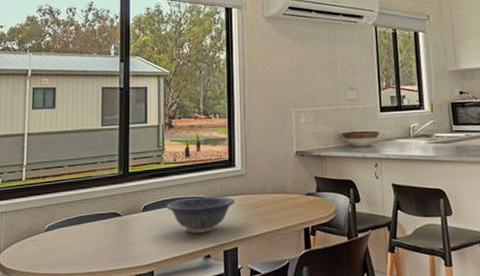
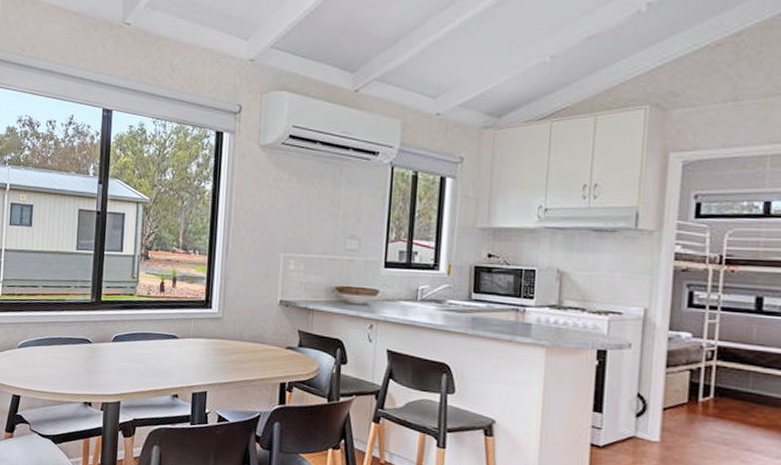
decorative bowl: present [166,196,235,233] -> none [136,334,208,372]

